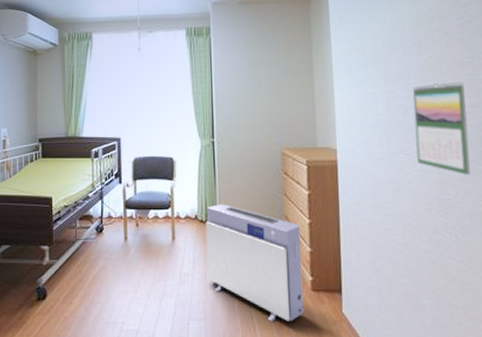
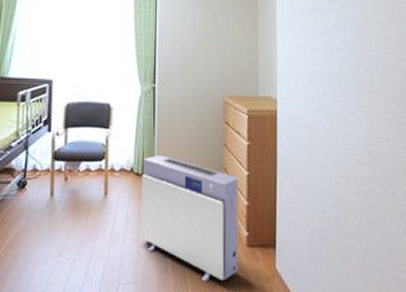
calendar: present [413,82,470,175] -> none [348,36,396,127]

